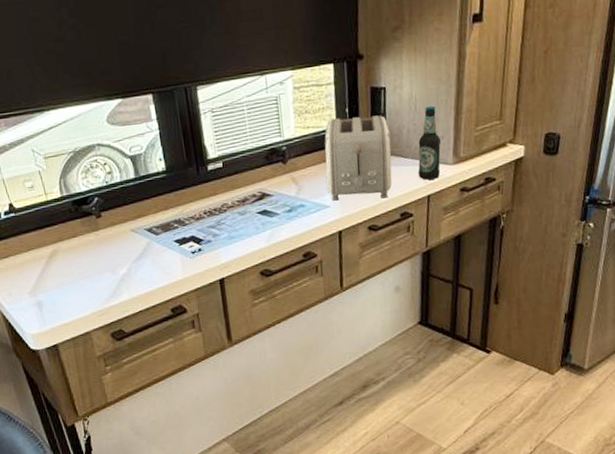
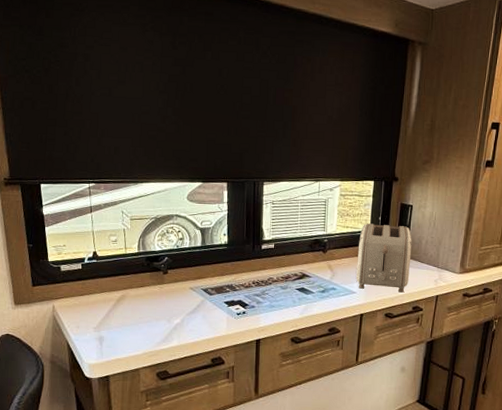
bottle: present [418,105,442,180] -> none [430,225,452,283]

